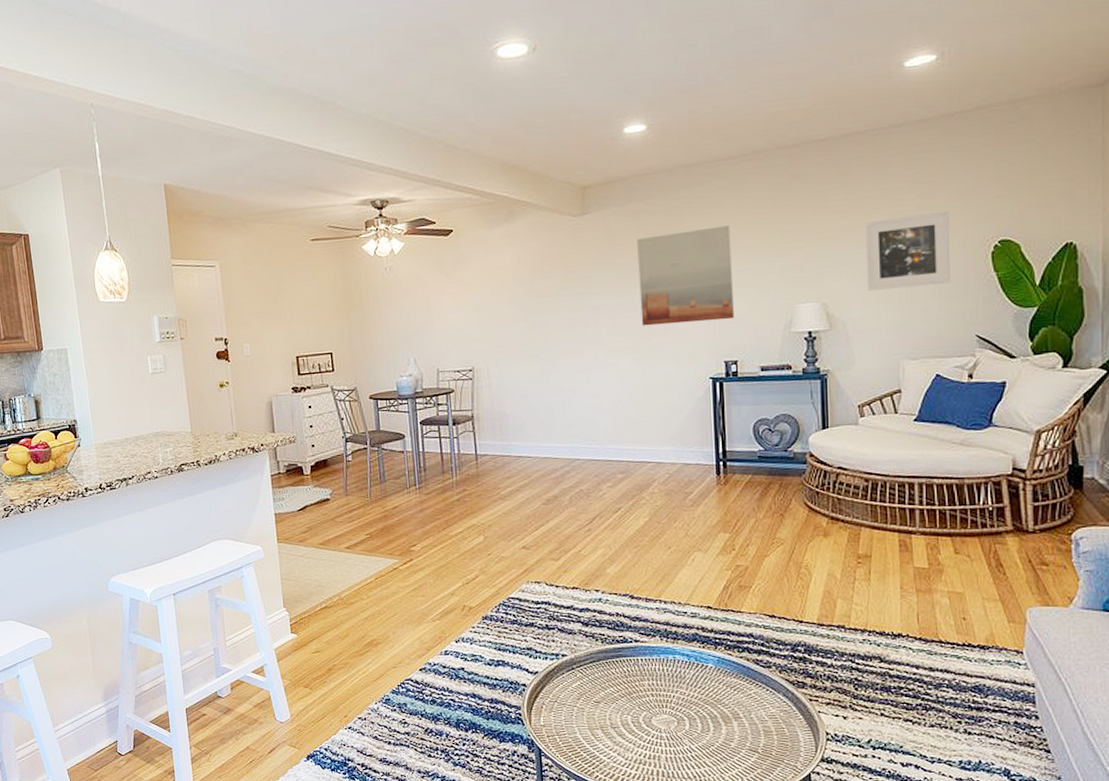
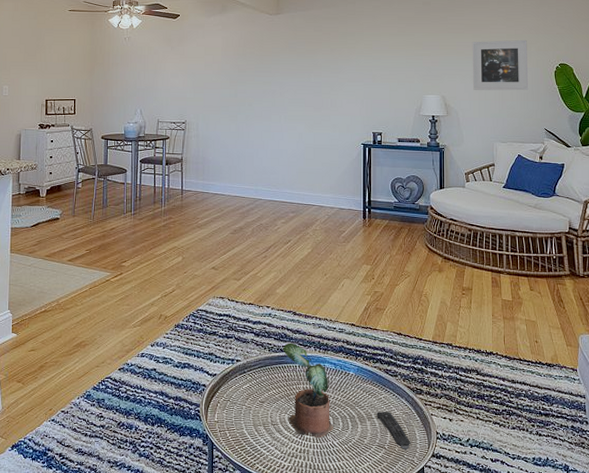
potted plant: none [618,632,690,741] -> present [282,342,333,438]
wall art: present [637,225,734,326] -> none [314,33,381,102]
remote control: none [745,710,792,754] -> present [376,412,411,450]

